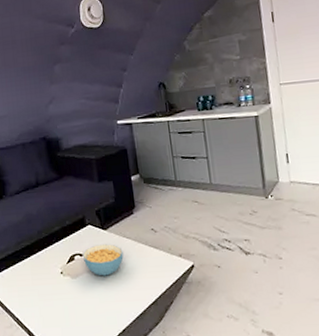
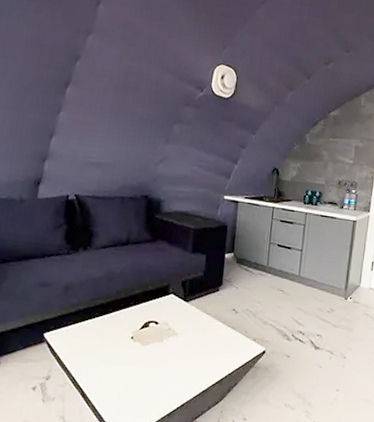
cereal bowl: present [82,244,124,276] -> none [158,315,200,348]

